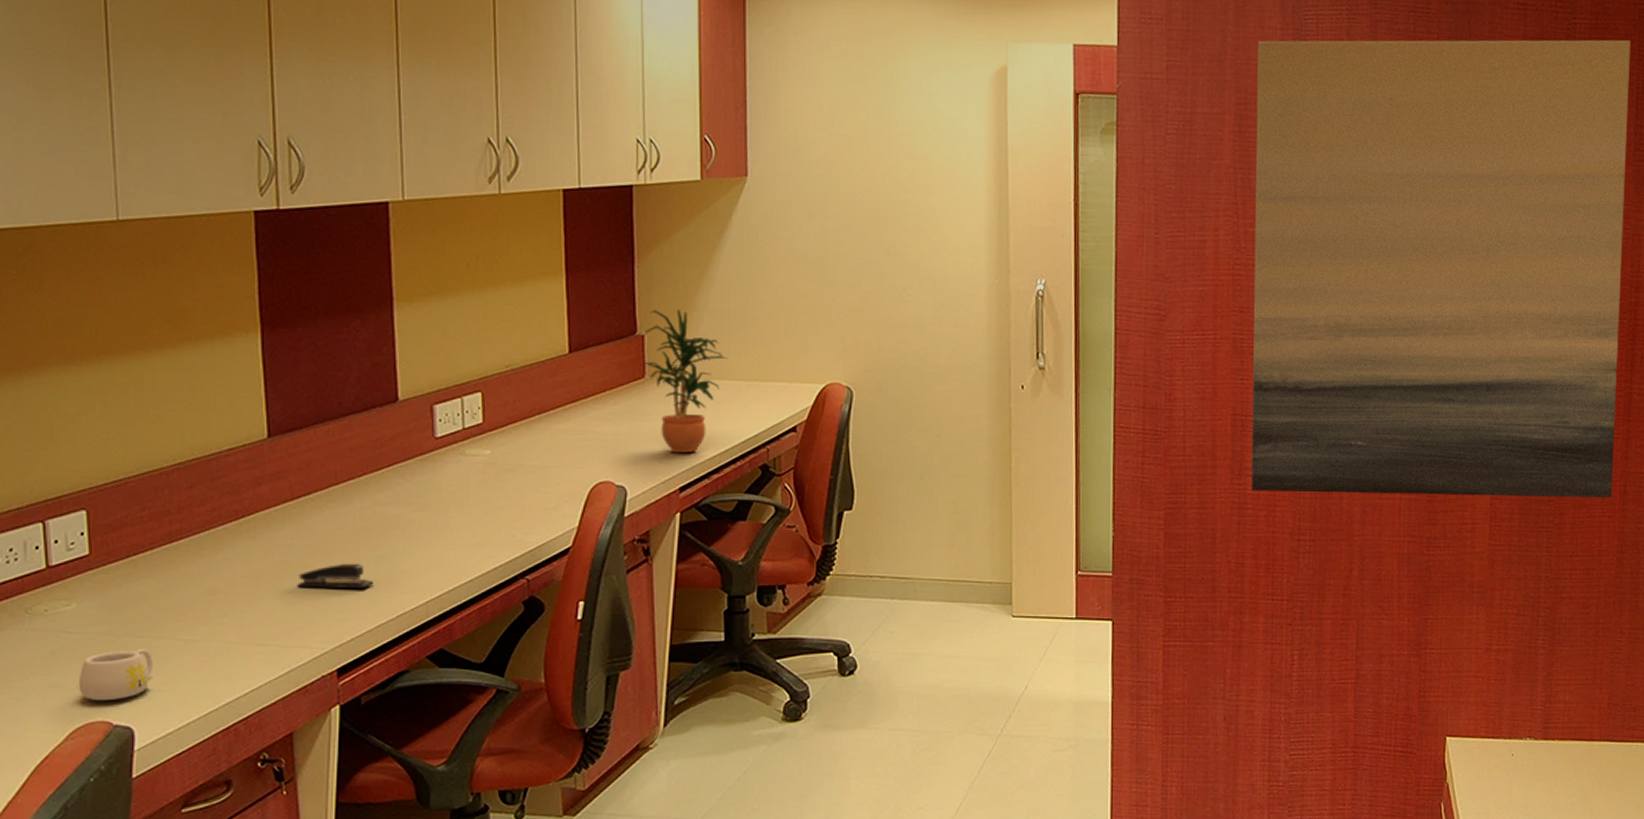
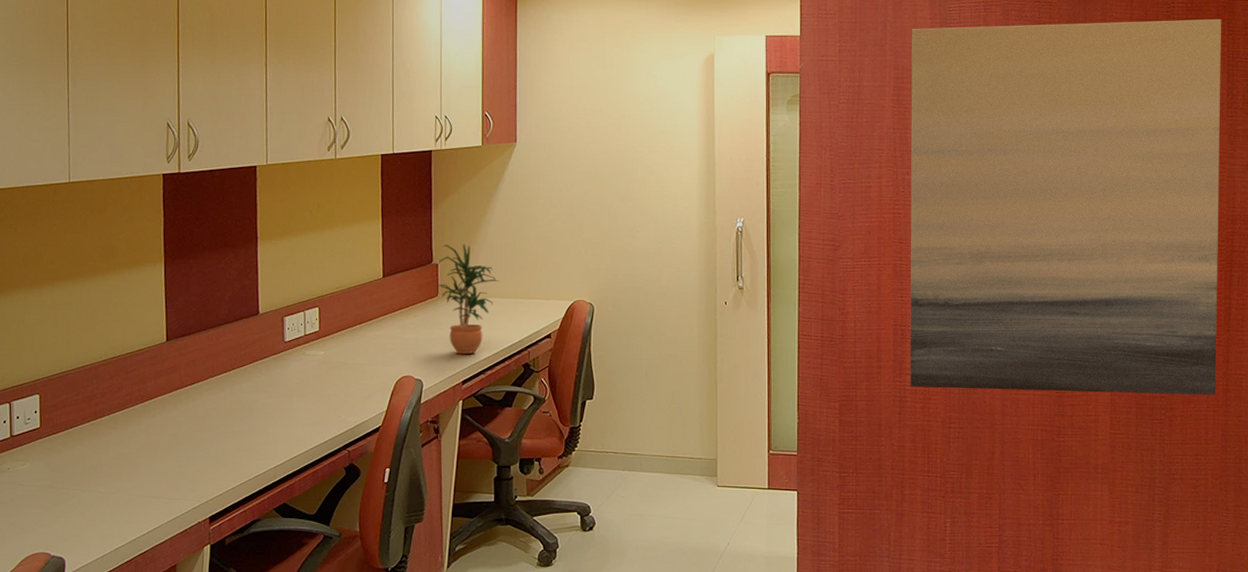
mug: present [78,649,153,701] -> none [28,499,80,538]
stapler: present [297,563,373,588] -> none [183,436,237,456]

